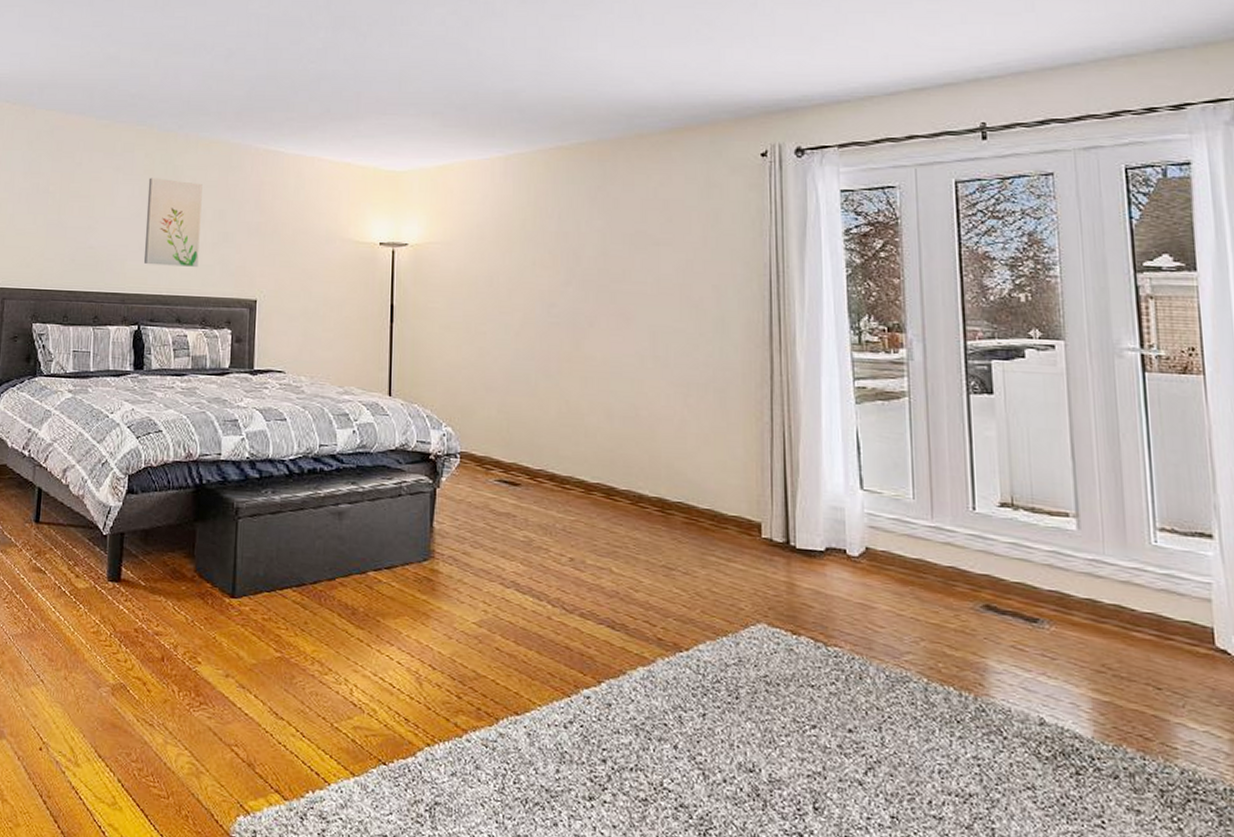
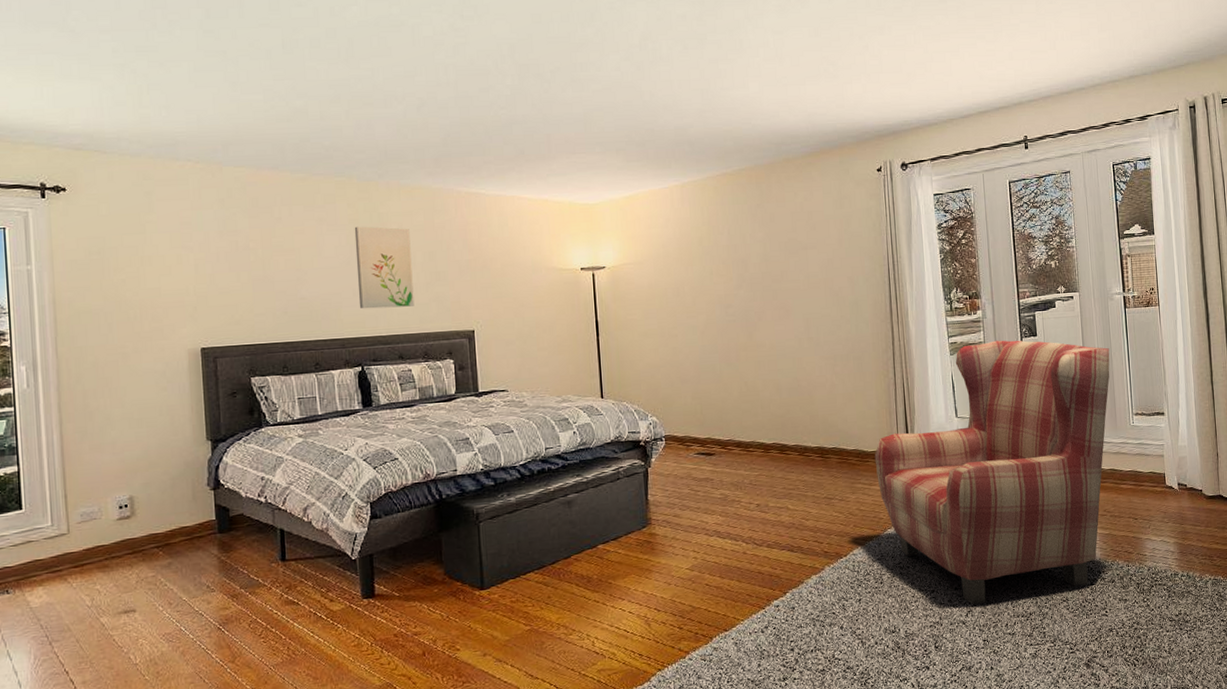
armchair: none [736,392,1116,773] -> present [874,340,1110,605]

